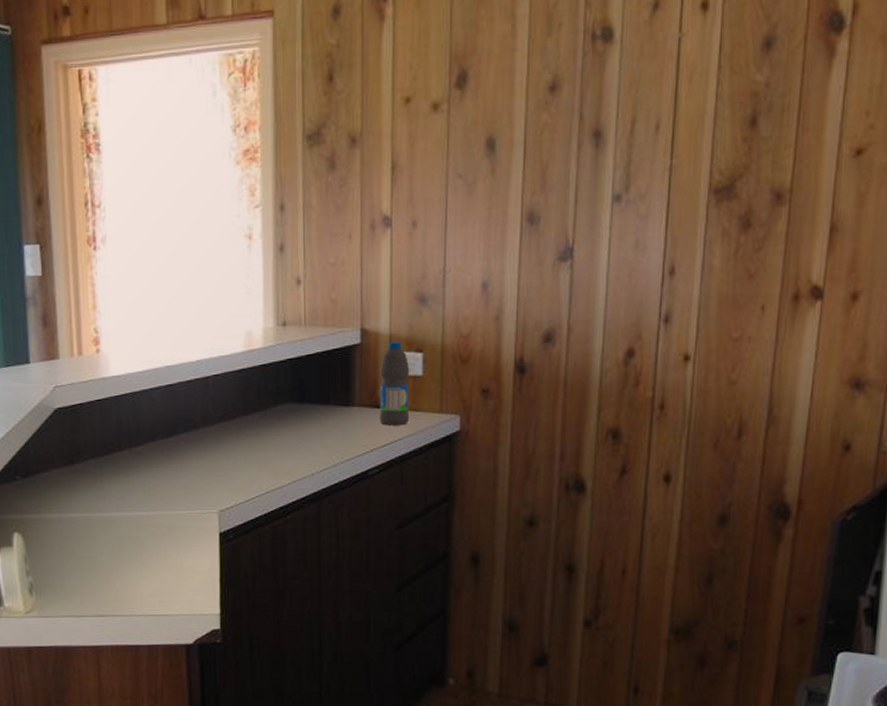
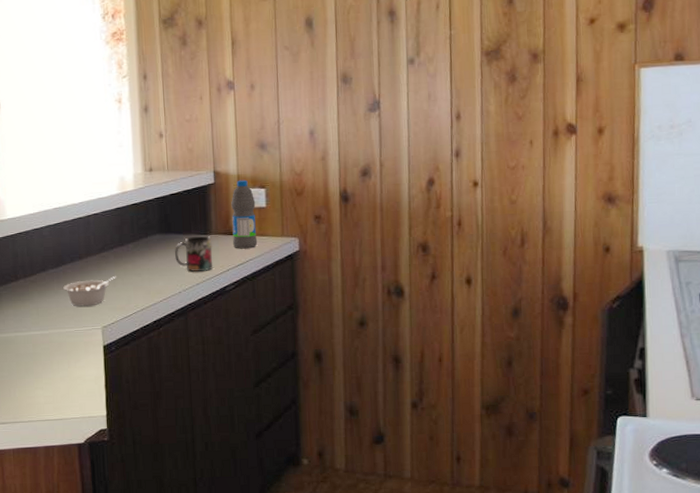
legume: none [175,451,237,485] -> present [63,276,116,307]
mug: none [308,407,354,450] -> present [174,235,213,272]

